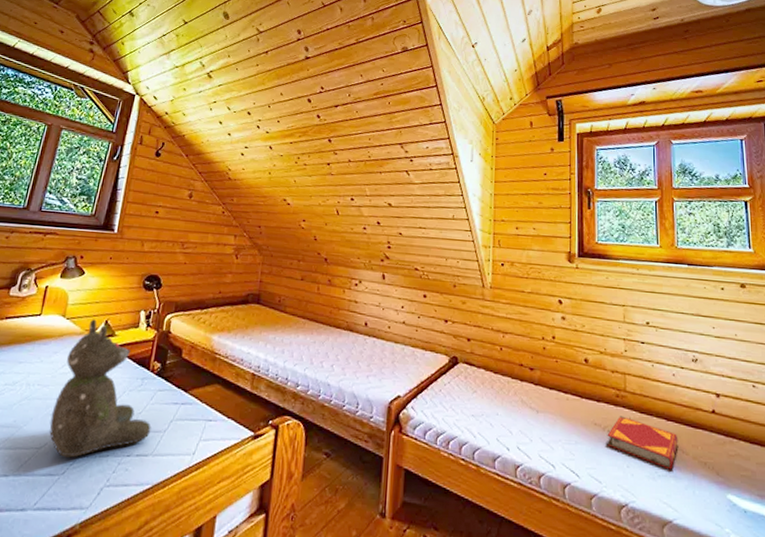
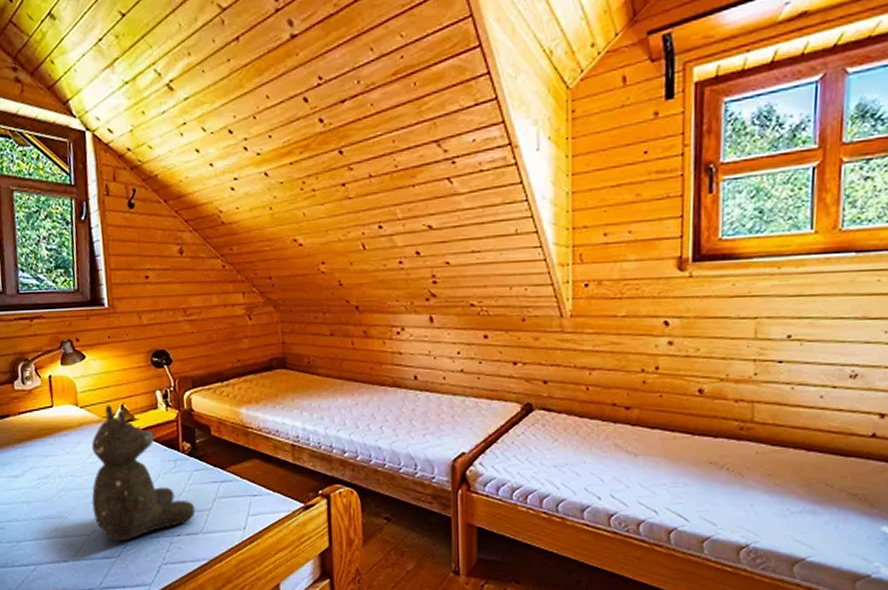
hardback book: present [607,416,678,470] -> none [725,451,821,505]

